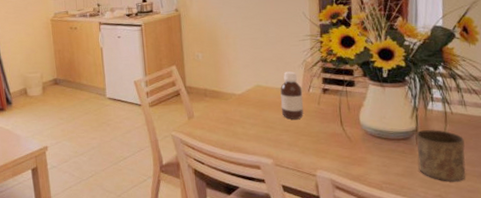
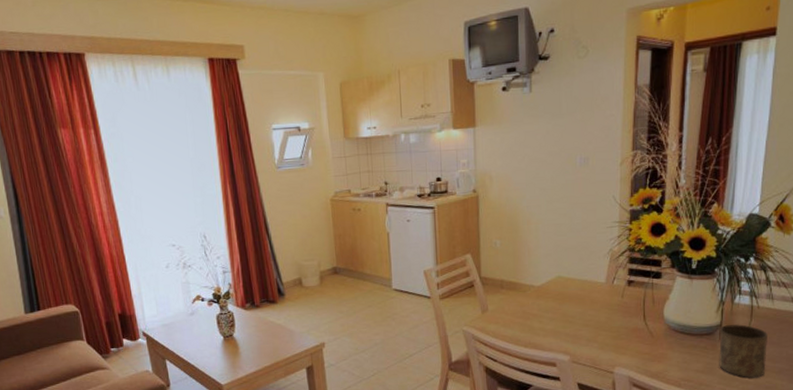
bottle: present [280,71,304,119] -> none [582,261,606,313]

